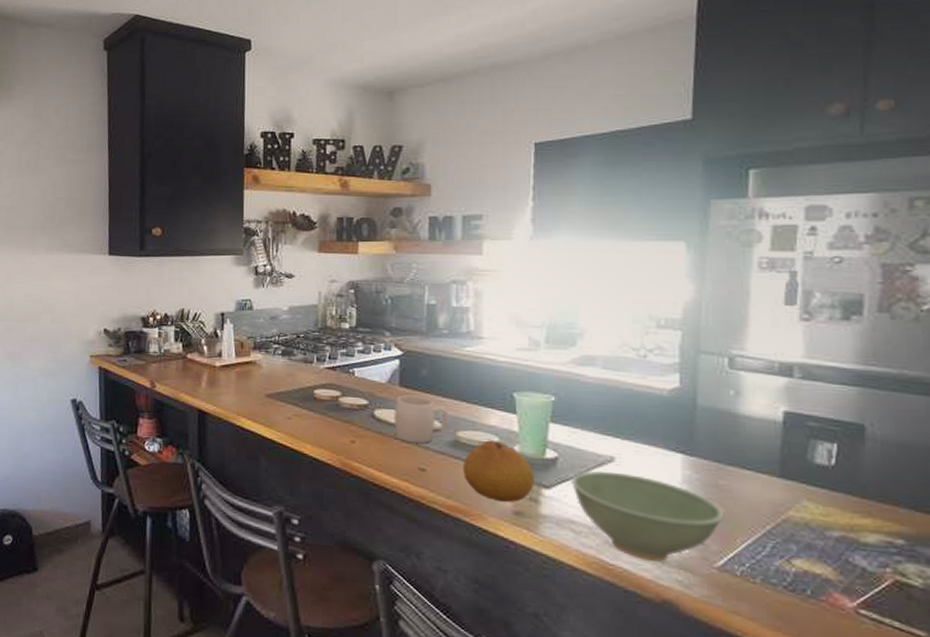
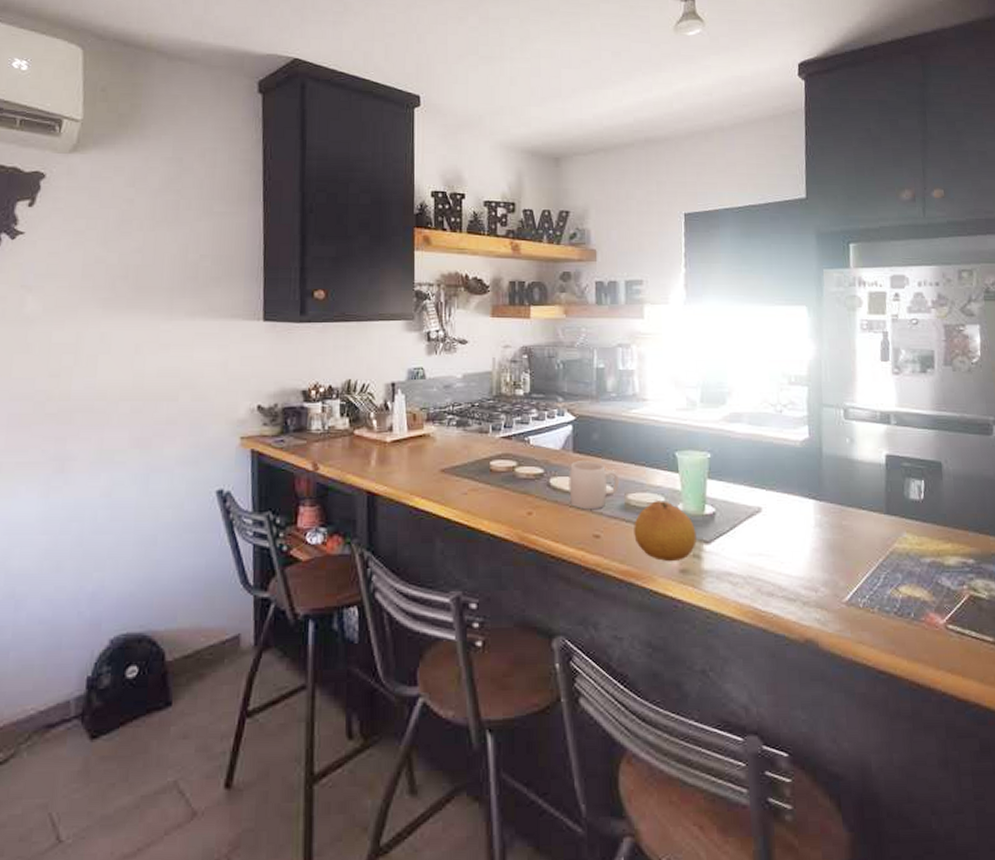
bowl: present [571,471,725,562] -> none [727,521,849,603]

